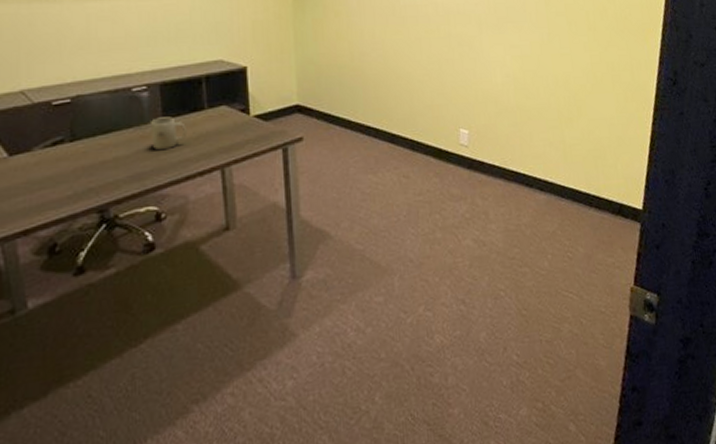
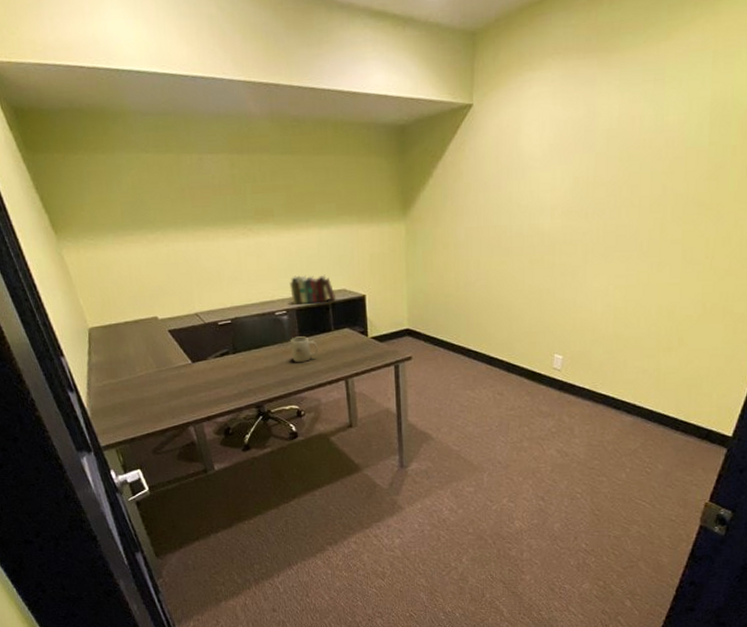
books: none [153,43,210,79] -> present [290,274,336,305]

